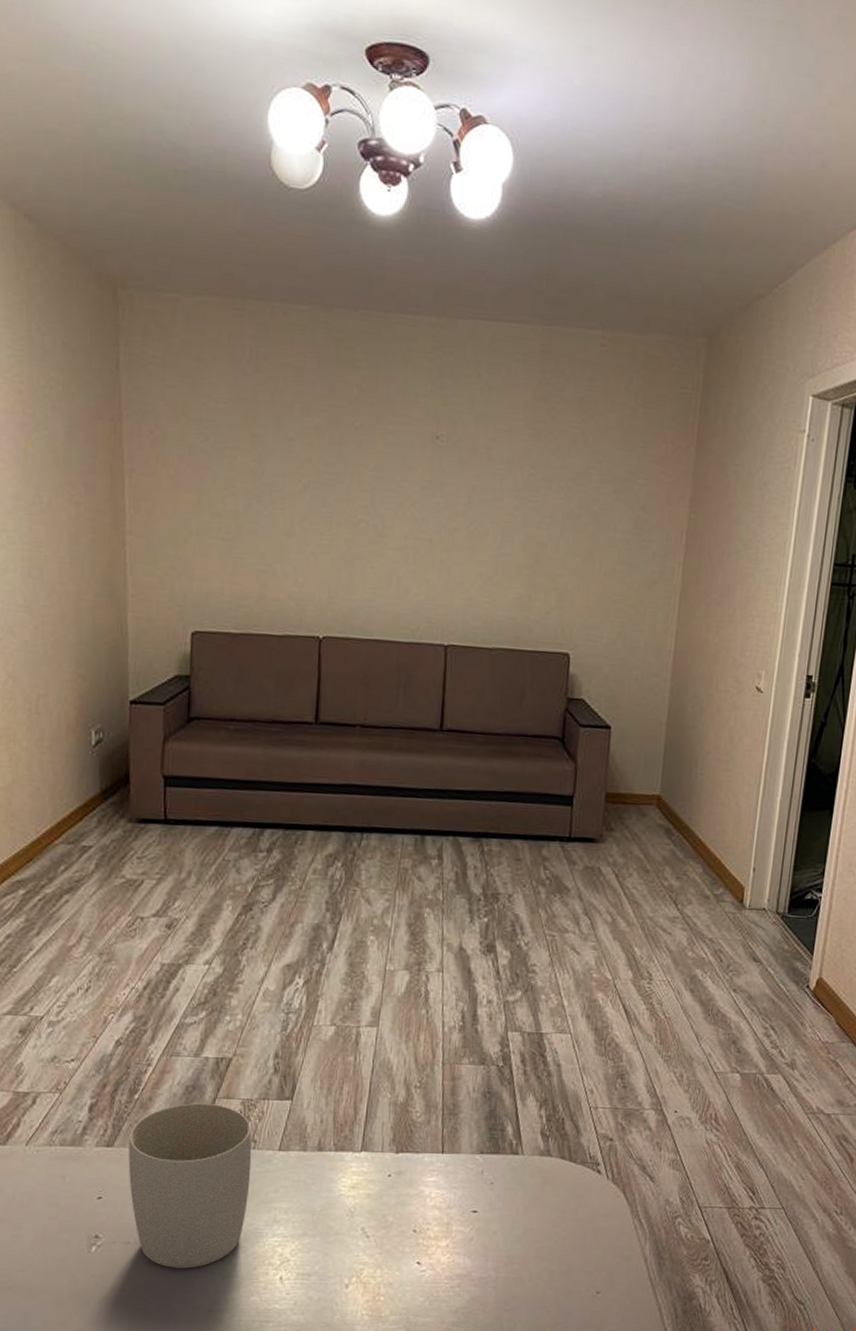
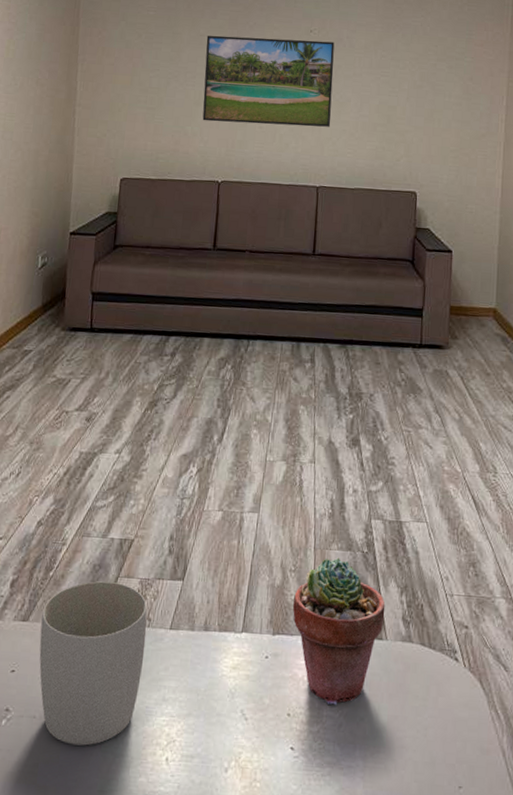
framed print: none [295,440,468,569] -> present [202,35,335,127]
potted succulent: none [418,1072,523,1221] -> present [292,557,386,706]

